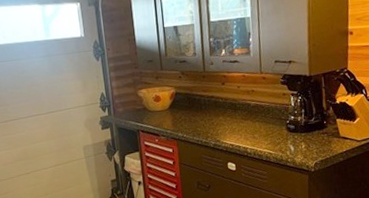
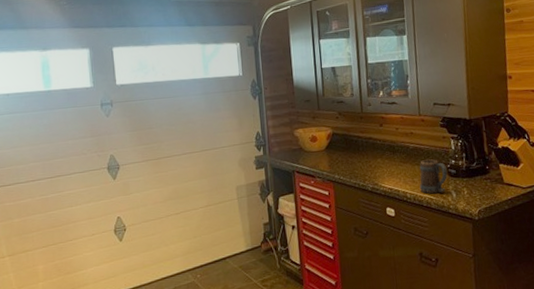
mug: none [259,115,287,149] -> present [419,159,448,194]

